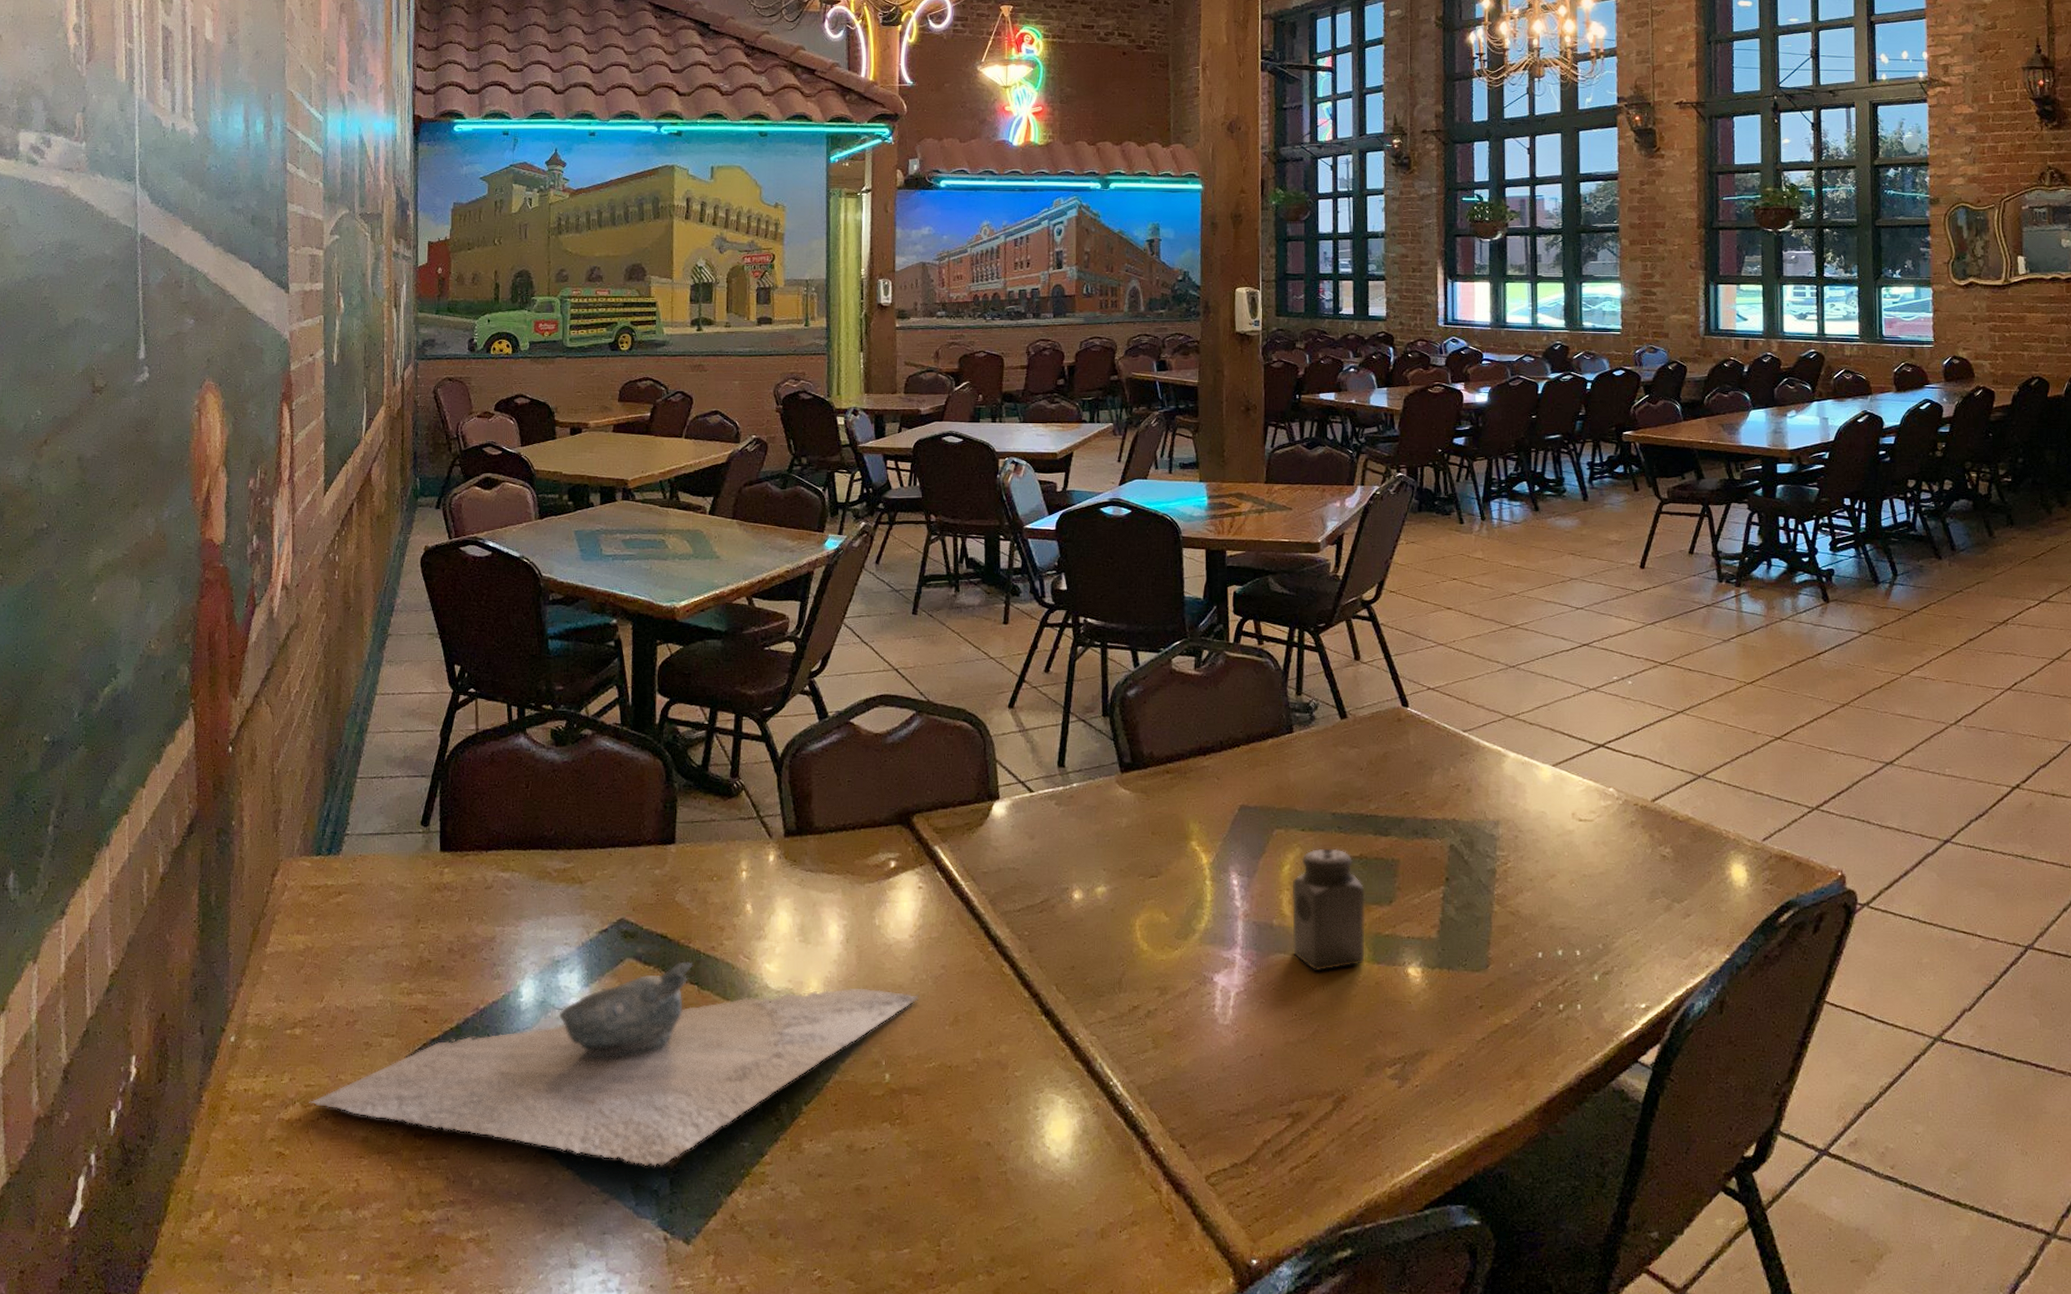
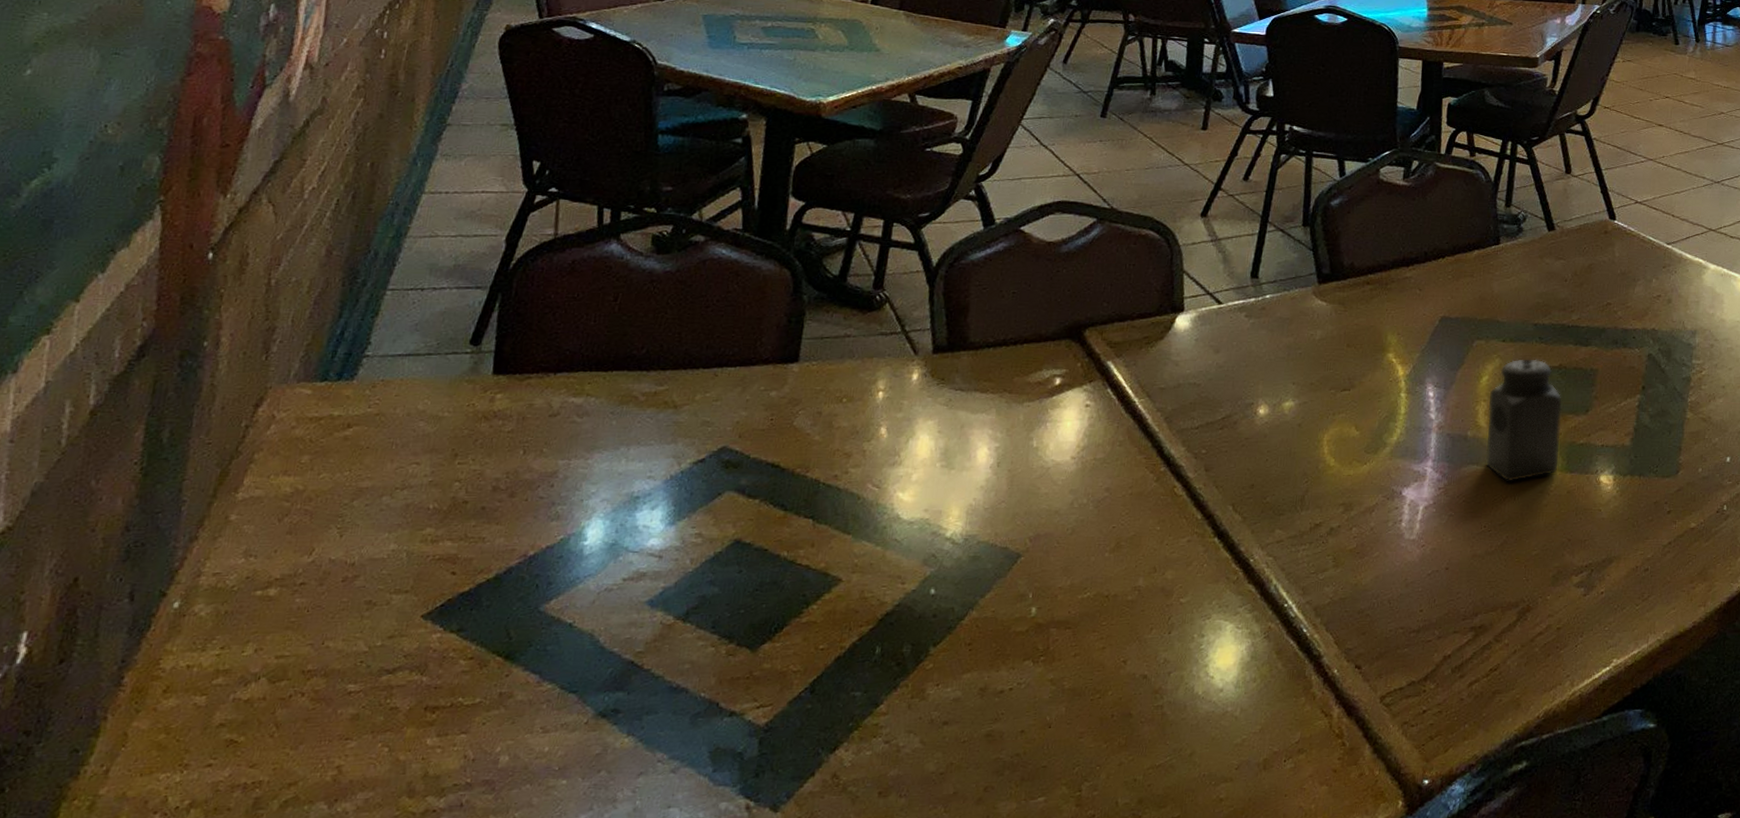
napkin: present [309,960,920,1167] -> none [279,491,1078,727]

